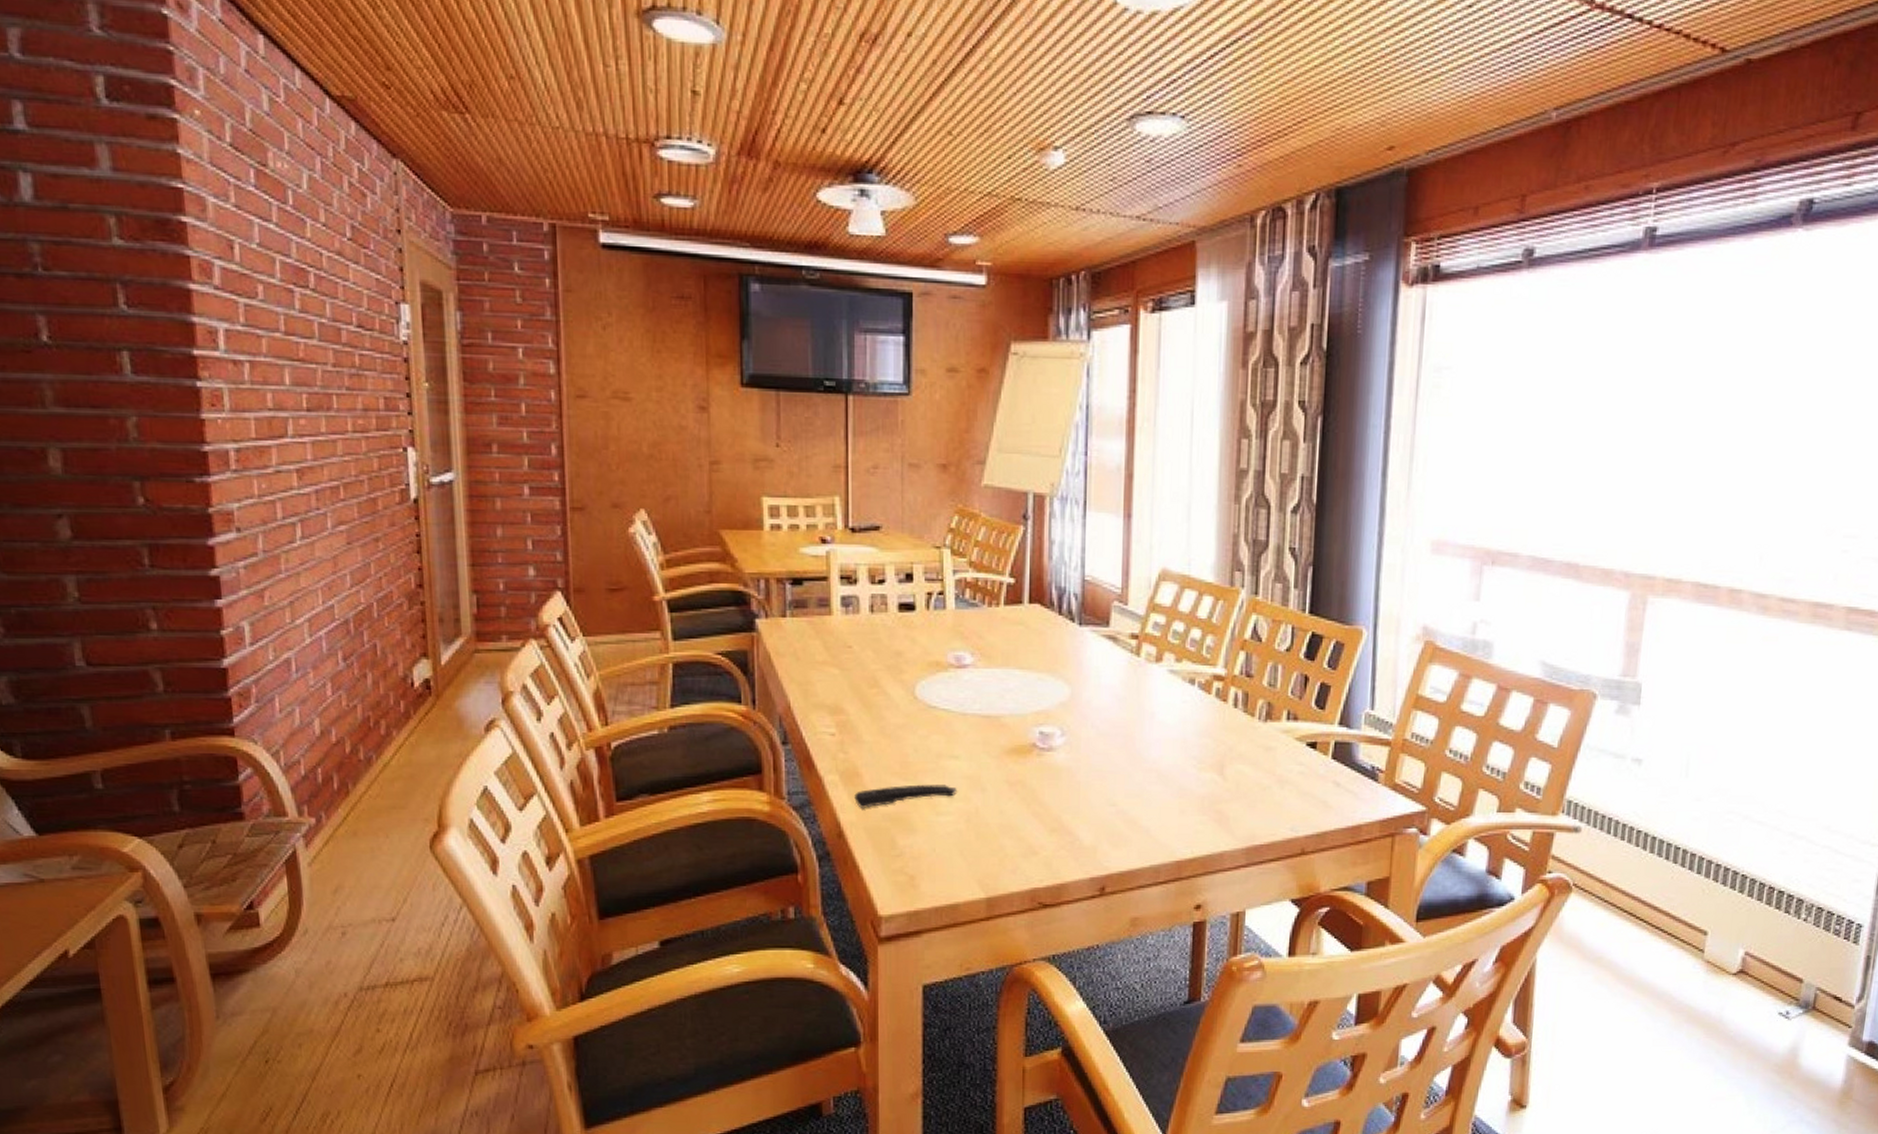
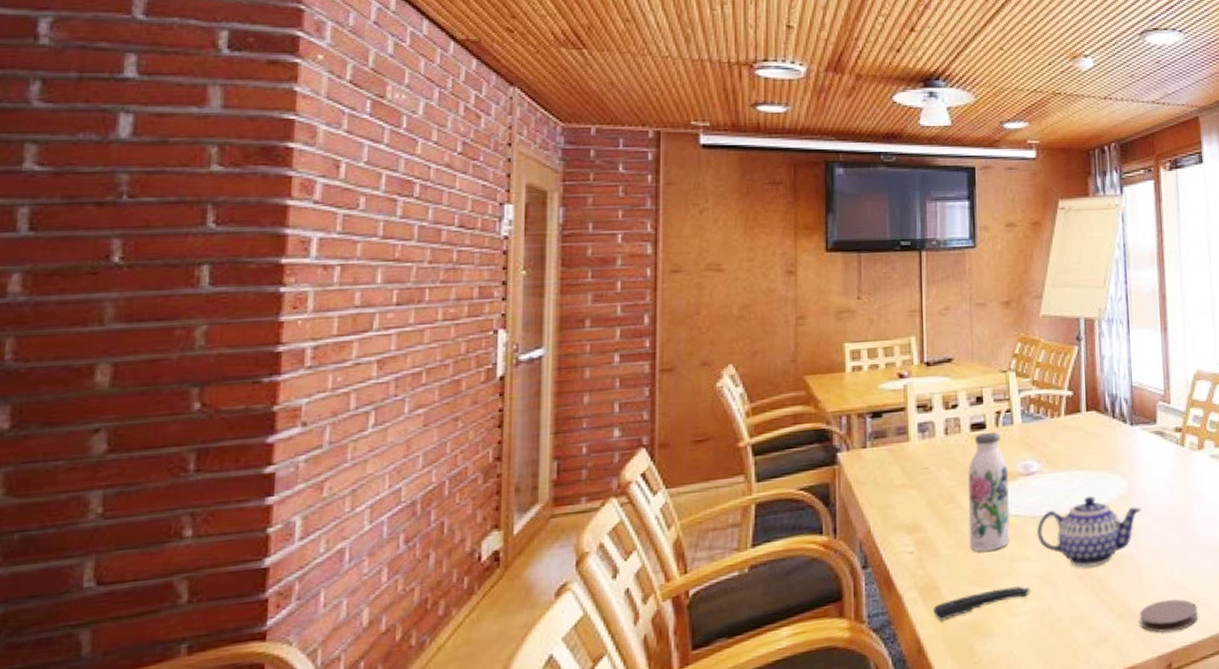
water bottle: none [893,616,939,744] -> present [968,432,1010,552]
teapot: none [967,698,1085,775] -> present [1037,496,1142,568]
coaster: none [1074,821,1138,855] -> present [1140,598,1198,633]

